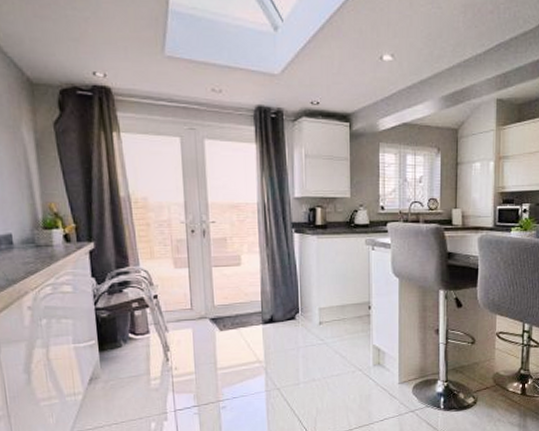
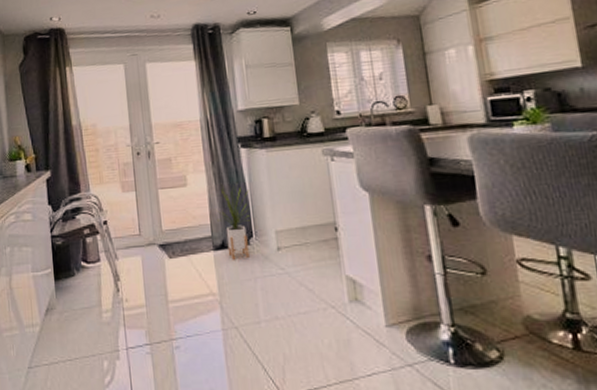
house plant: none [268,267,299,332] -> present [217,186,250,260]

